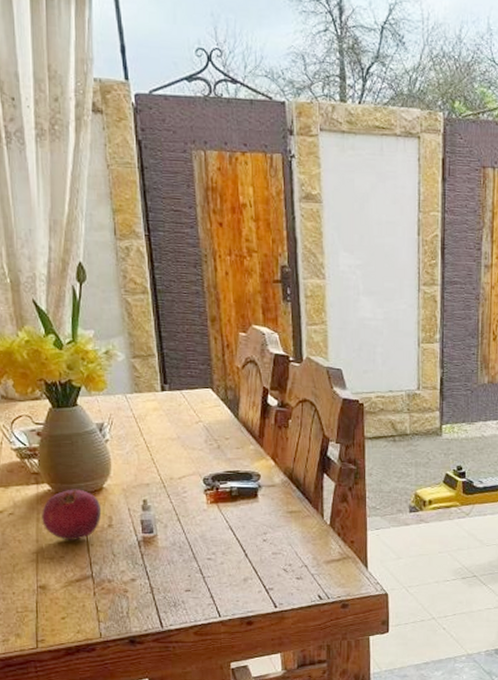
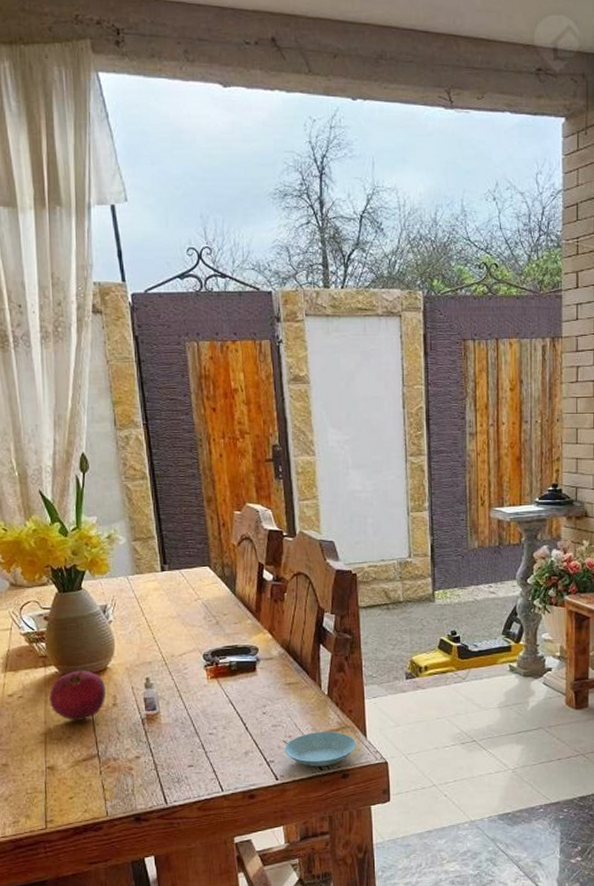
saucer: none [284,562,357,596] -> present [284,732,356,767]

